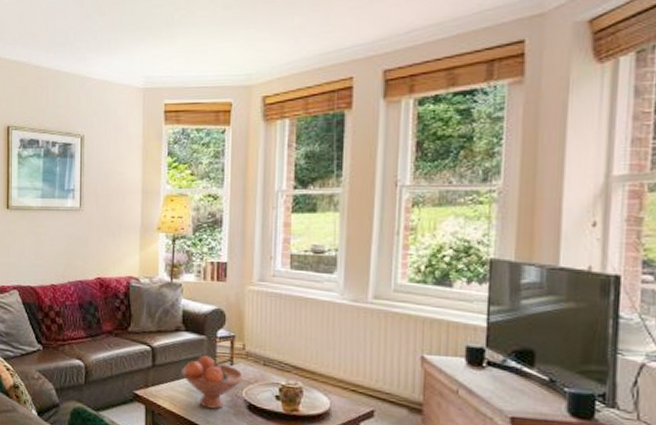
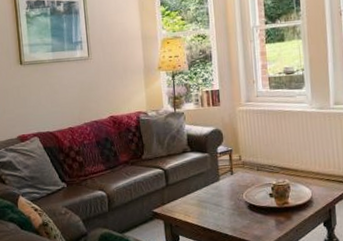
fruit bowl: present [180,355,245,409] -> none [190,169,244,214]

